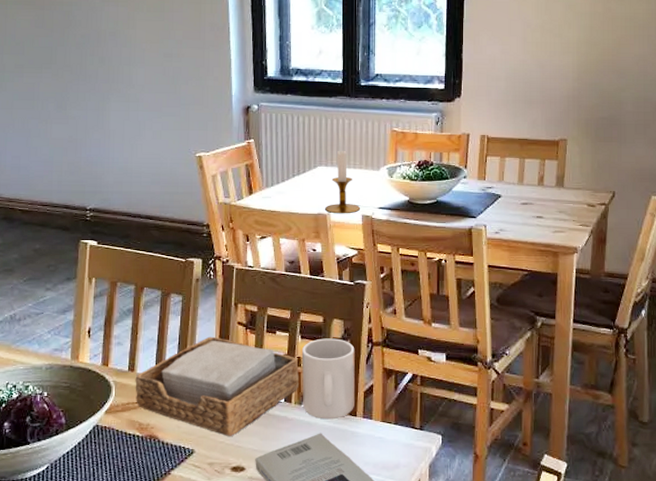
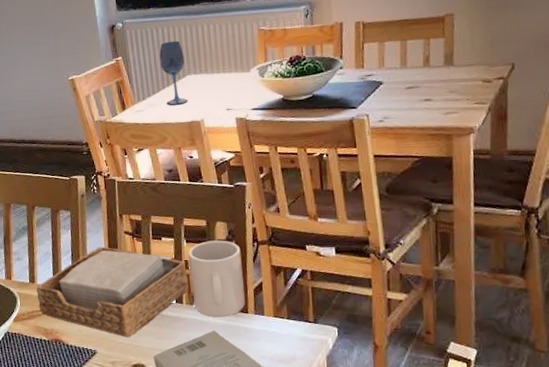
wineglass: none [293,130,318,195] -> present [159,40,188,106]
candlestick: present [325,150,360,213] -> none [198,56,233,119]

